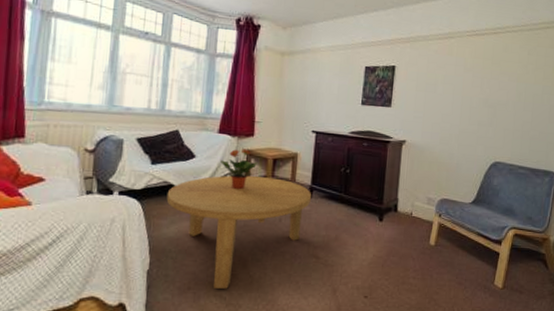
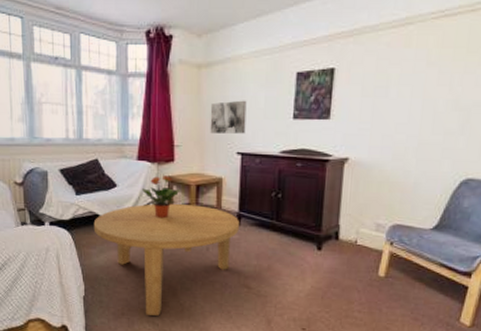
wall art: none [289,85,323,115] -> present [210,100,247,134]

